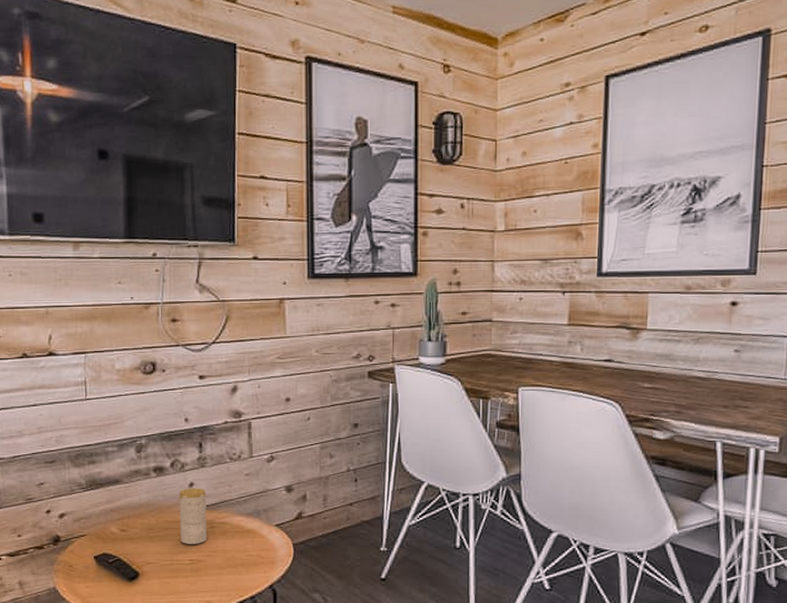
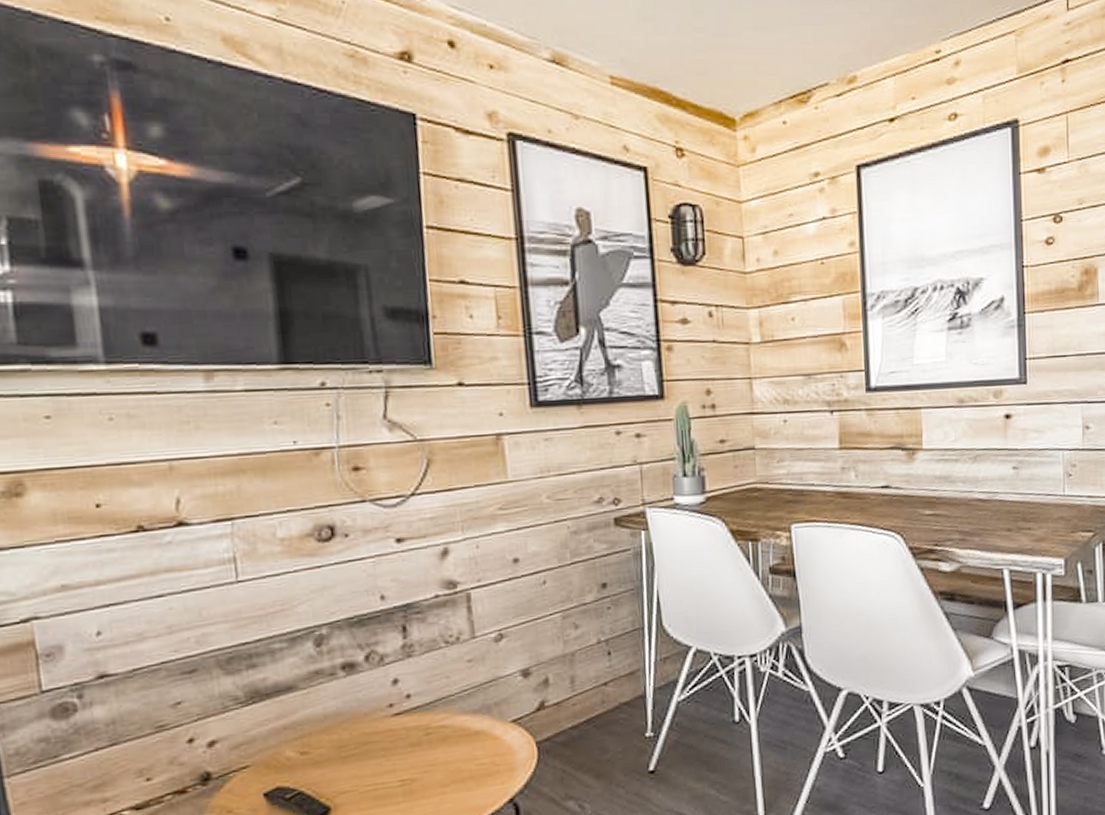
candle: present [179,488,207,544] -> none [378,684,422,761]

